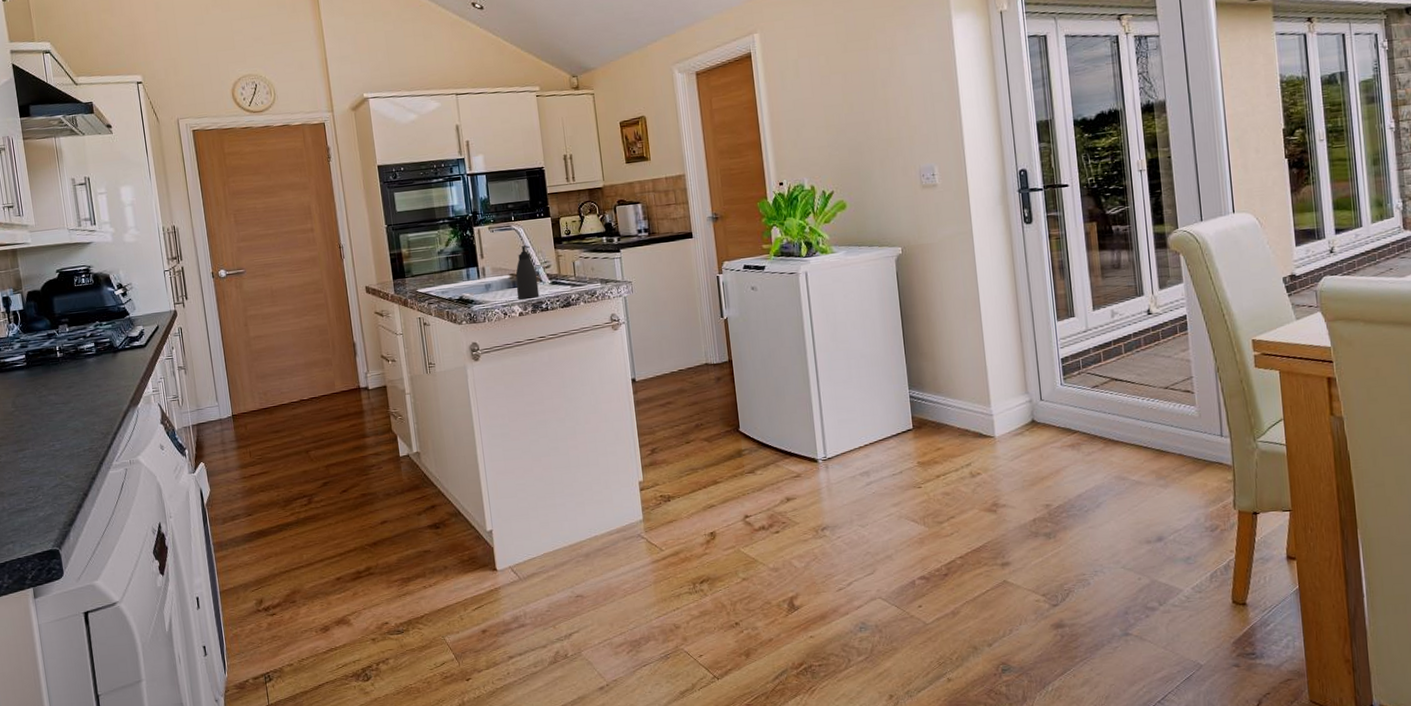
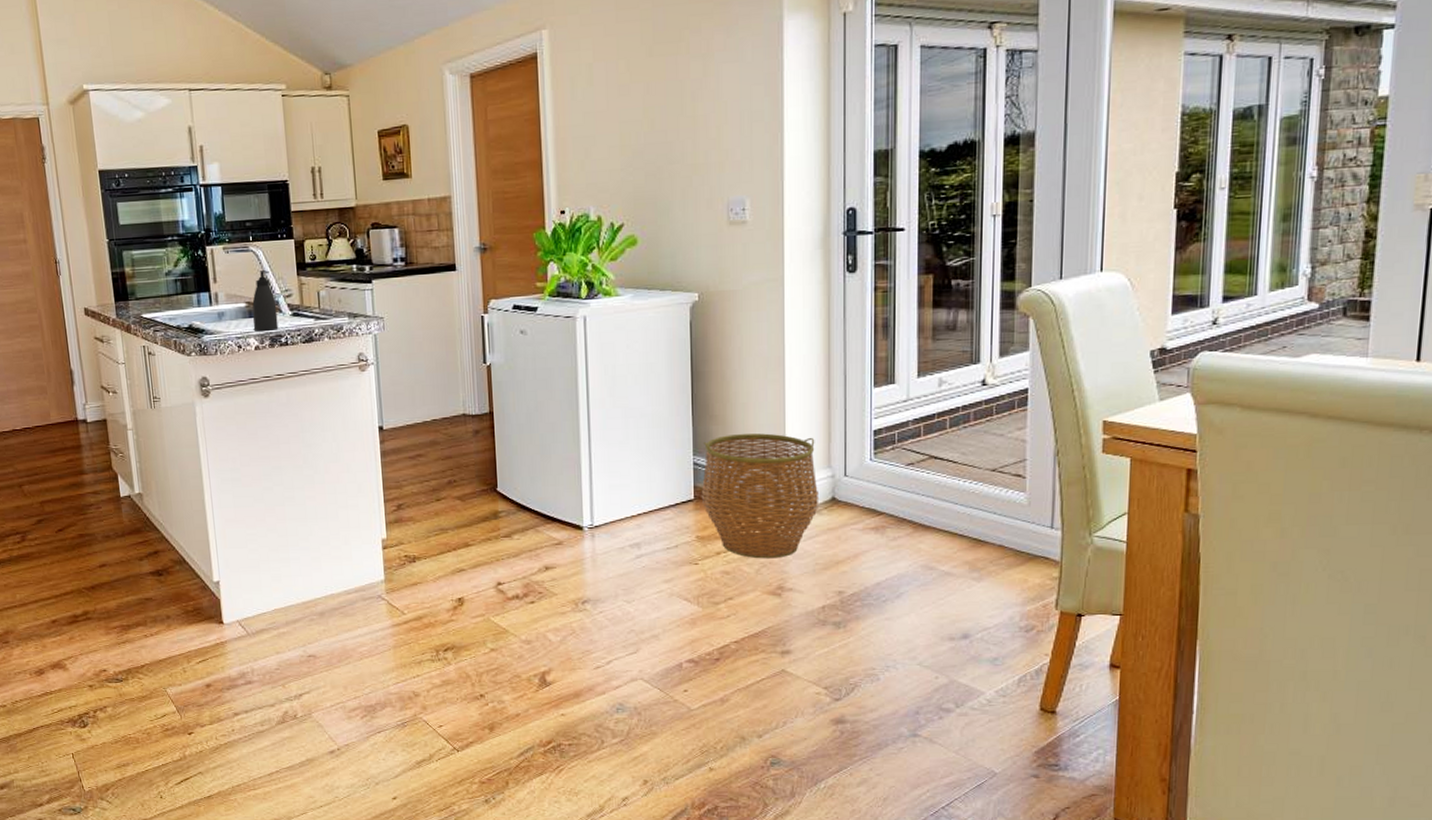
basket: none [917,366,1021,479] -> present [701,433,820,559]

